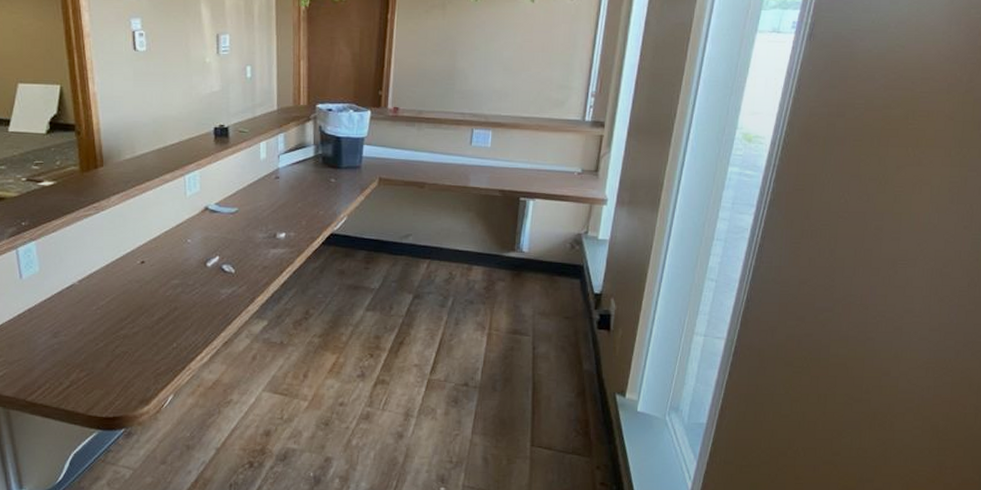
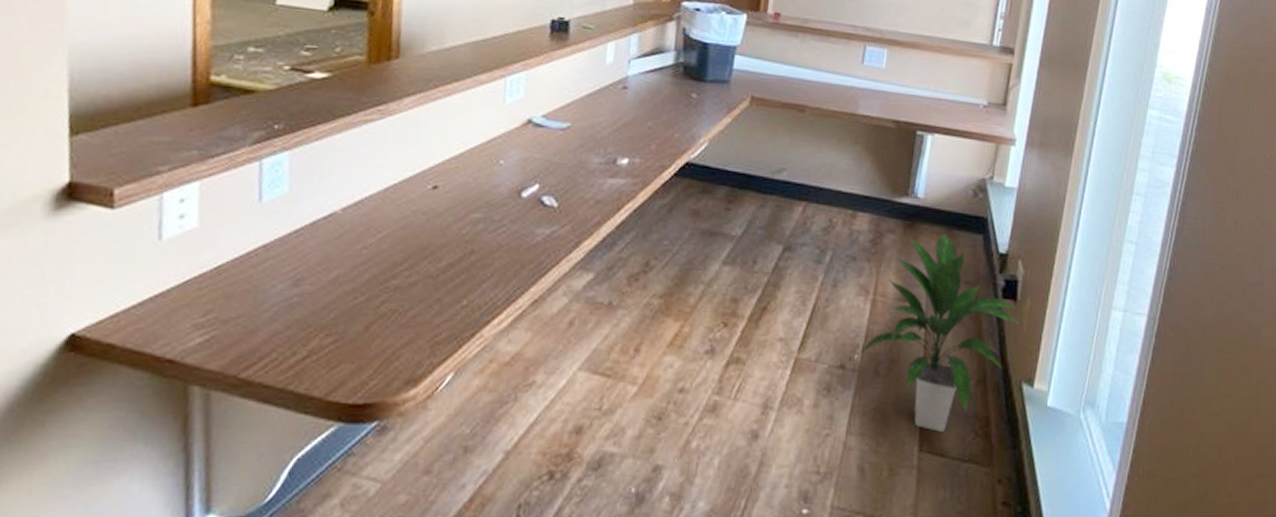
indoor plant: none [478,280,612,432] -> present [858,234,1019,432]

